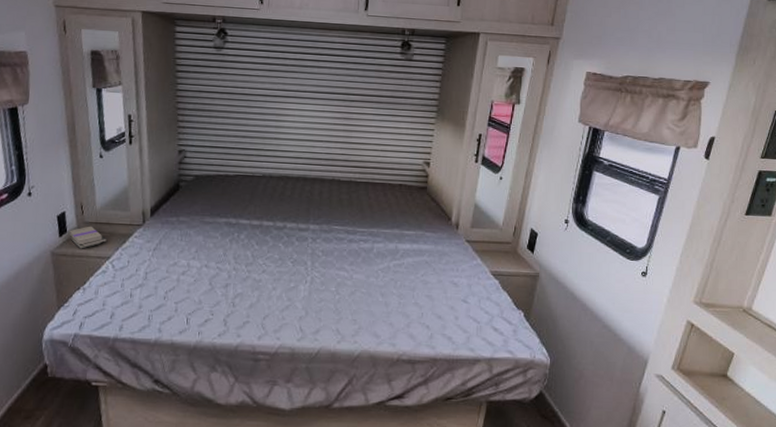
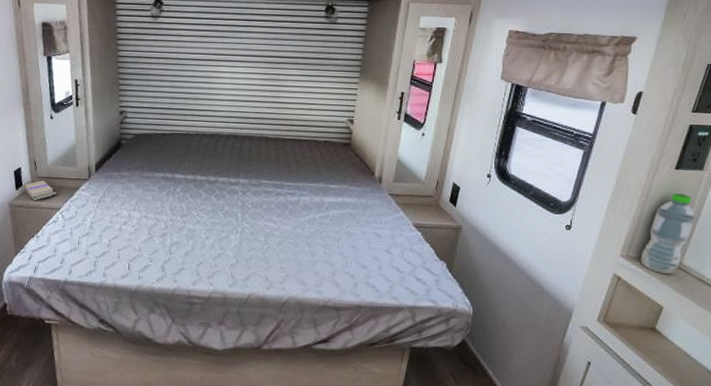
water bottle: none [713,239,764,321] -> present [640,193,696,275]

